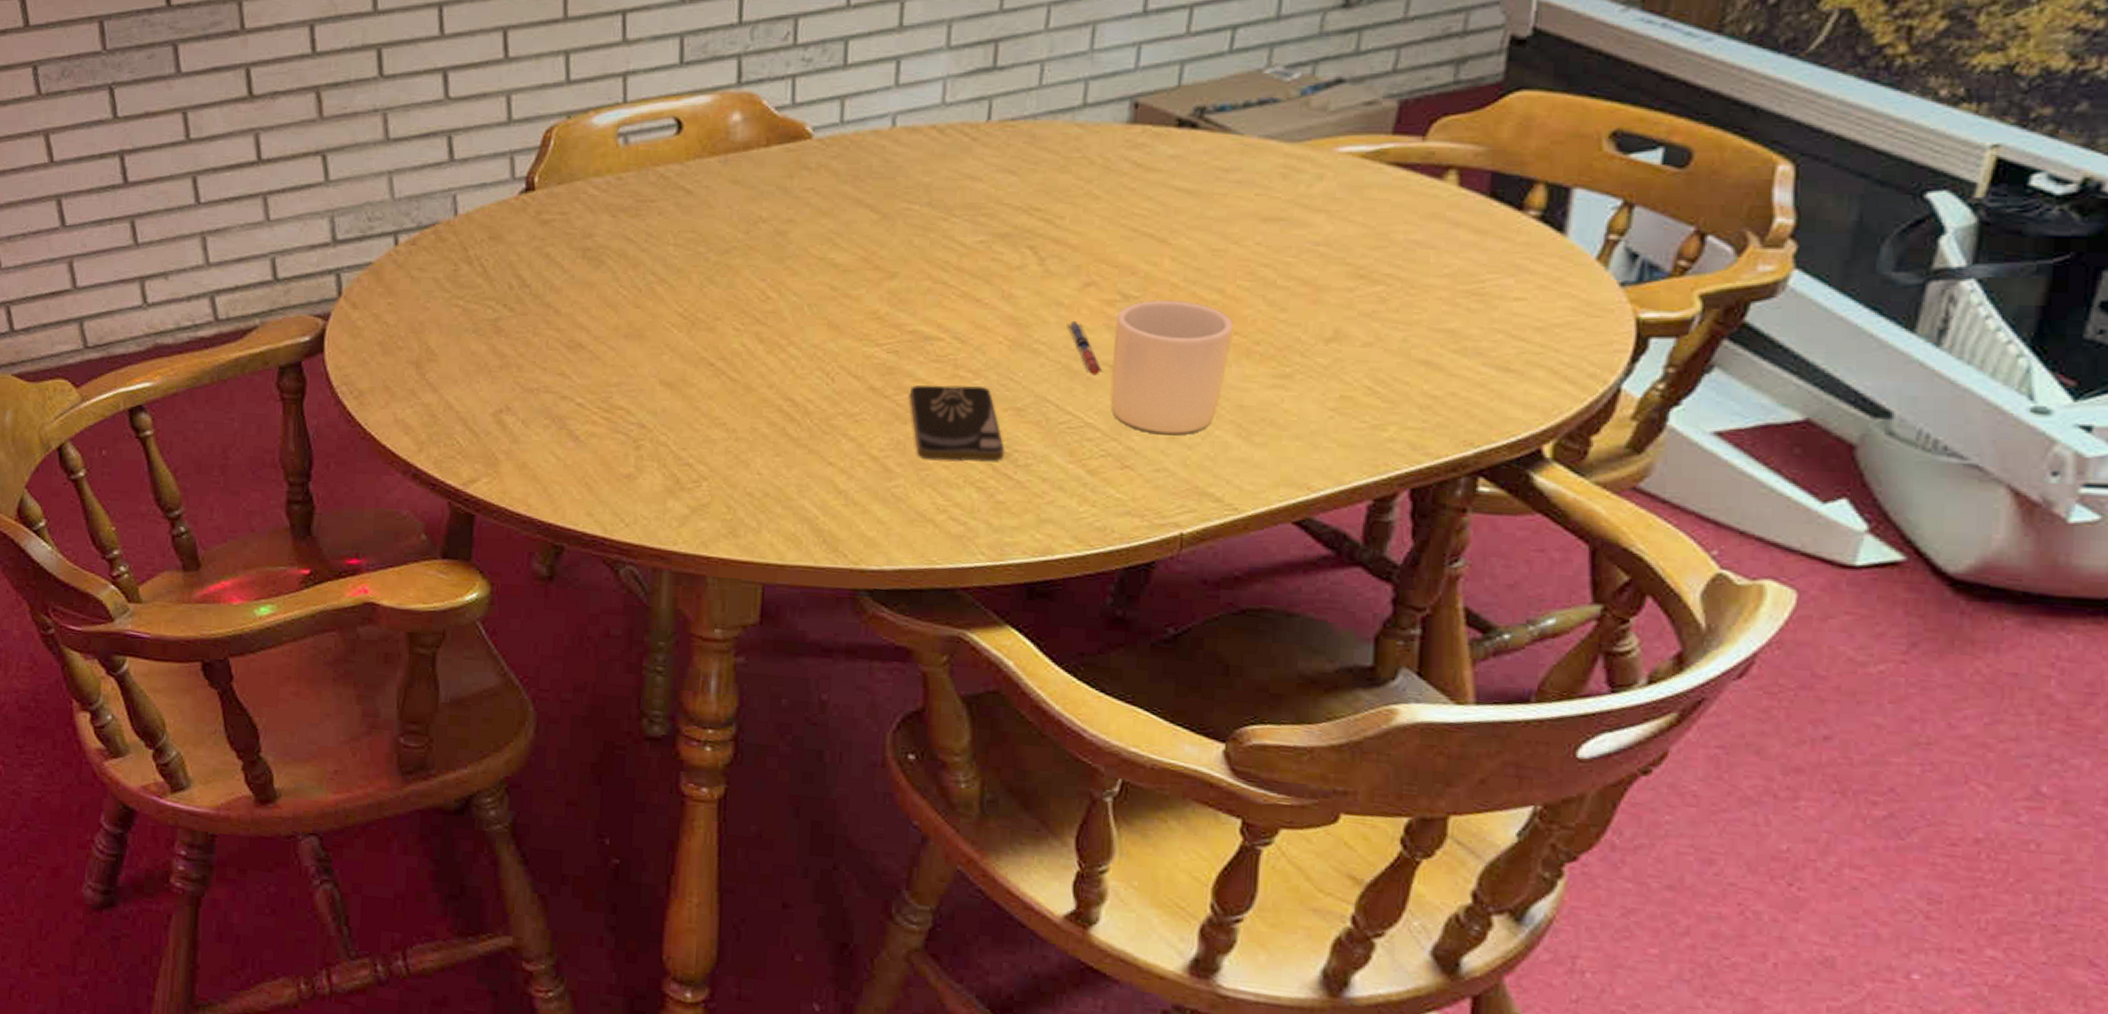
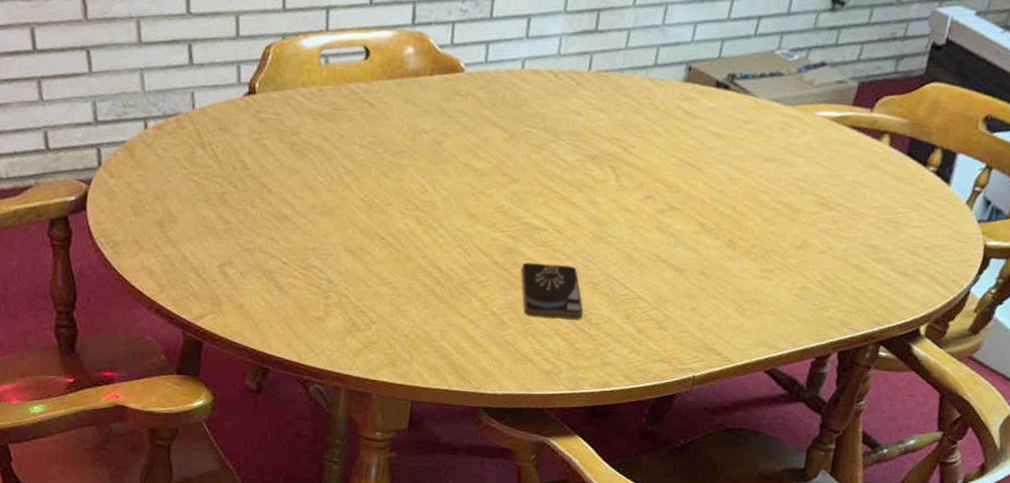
pen: present [1067,320,1103,376] -> none [631,222,653,263]
mug: present [1110,300,1234,436] -> none [655,211,740,308]

